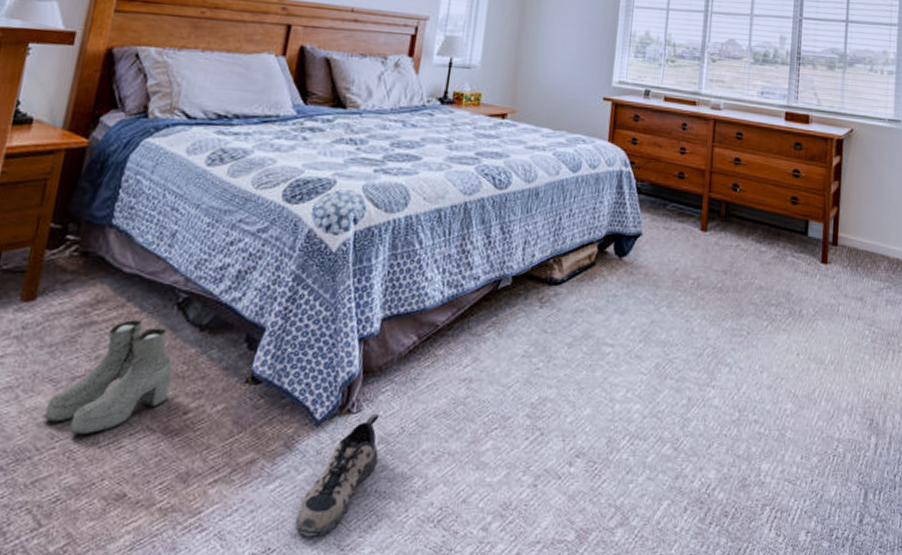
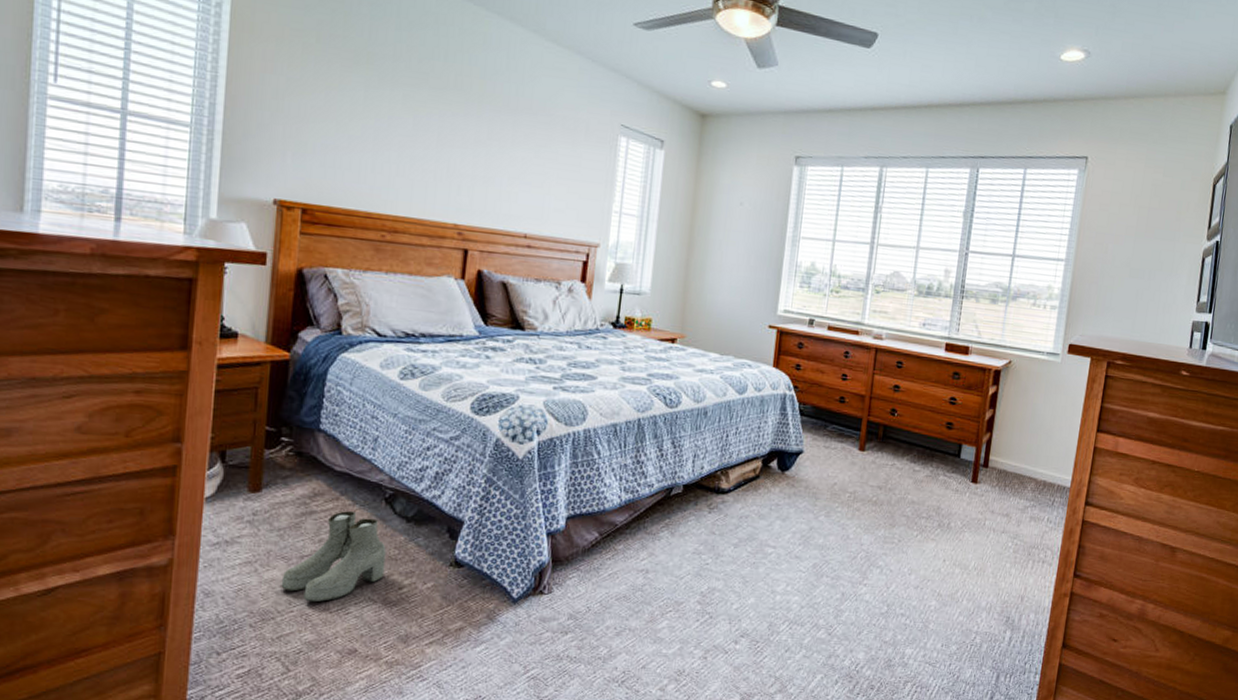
shoe: present [295,413,380,537] -> none [501,594,568,689]

